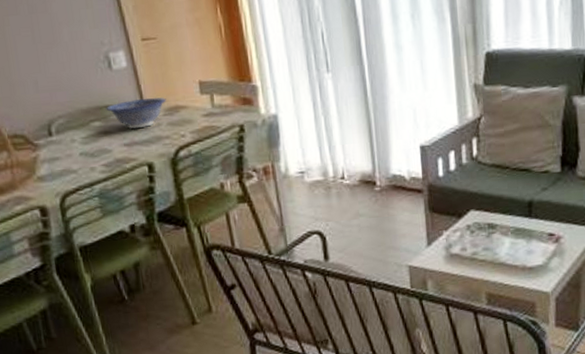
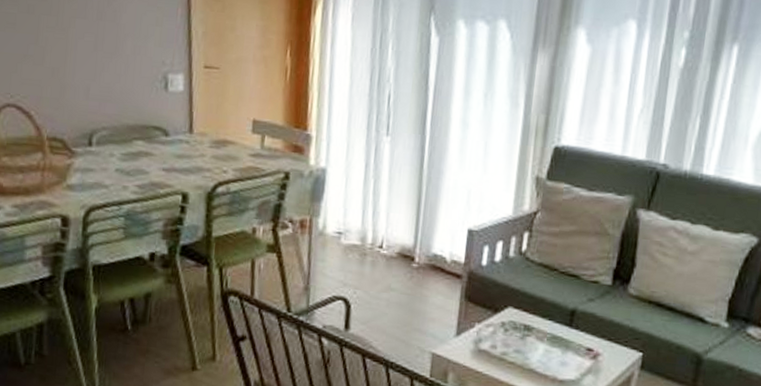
decorative bowl: present [106,97,166,130] -> none [152,125,216,157]

